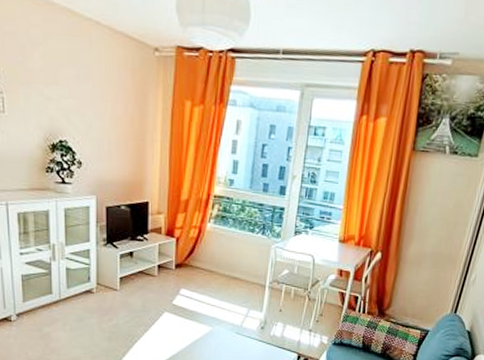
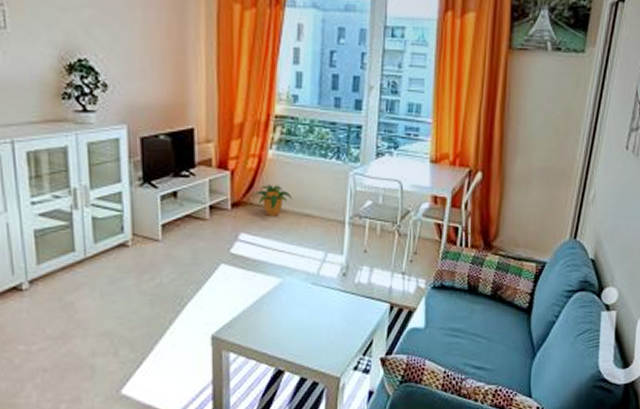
potted plant: none [194,251,225,277] -> present [254,185,293,216]

